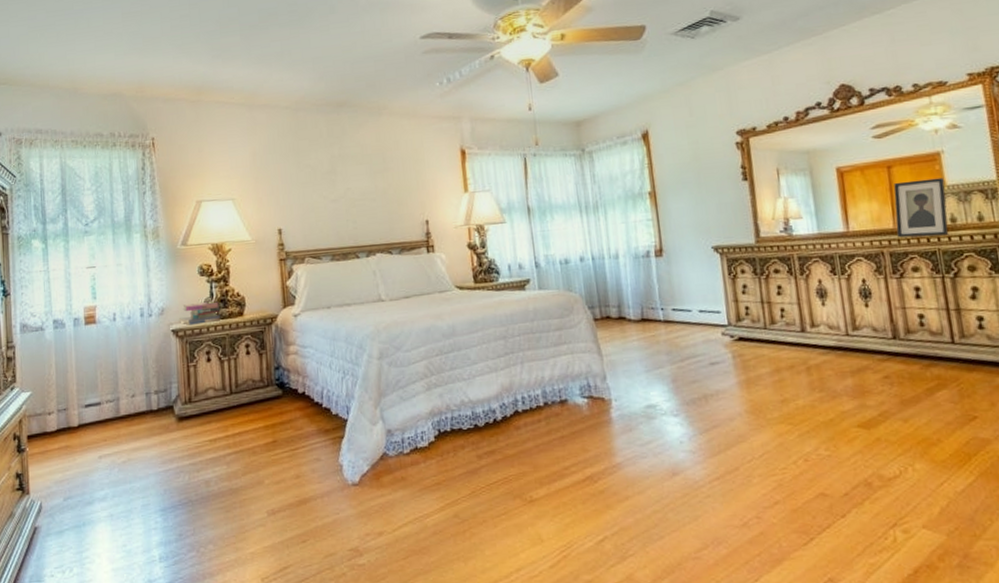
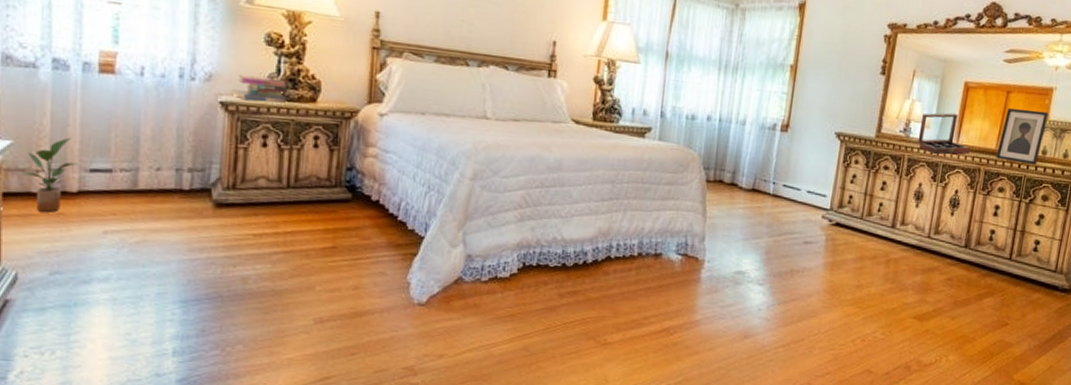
potted plant: none [39,382,76,447] -> present [22,138,78,212]
jewelry box: none [800,201,865,248] -> present [917,113,969,155]

